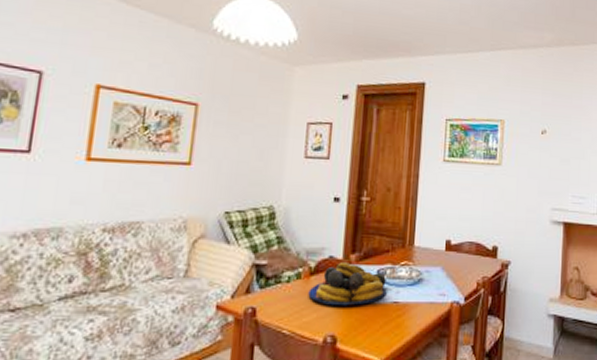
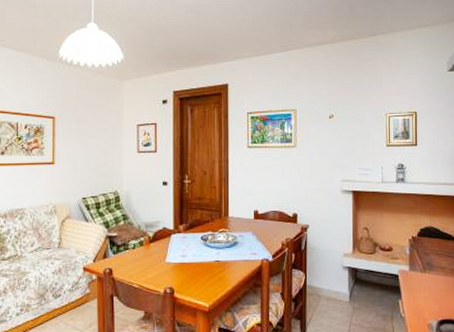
fruit bowl: present [308,263,387,306] -> none [150,232,210,265]

